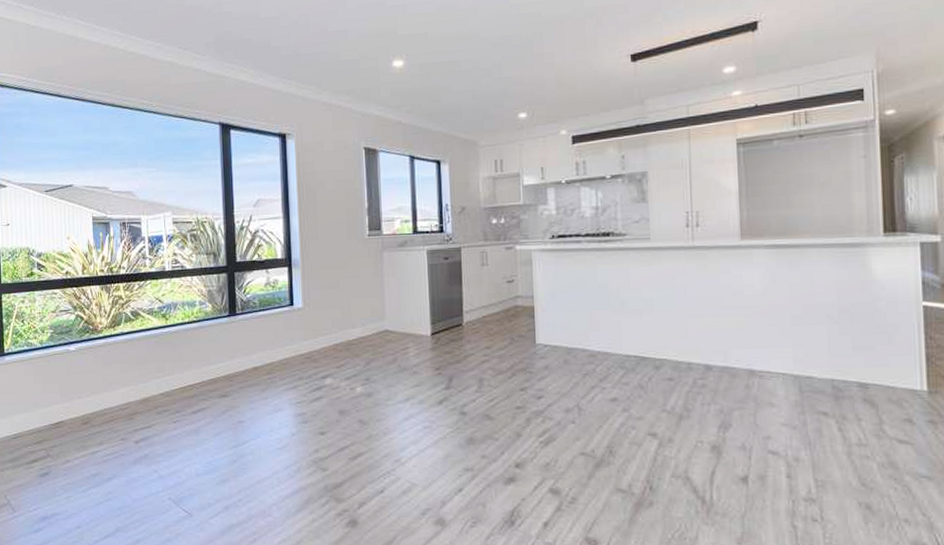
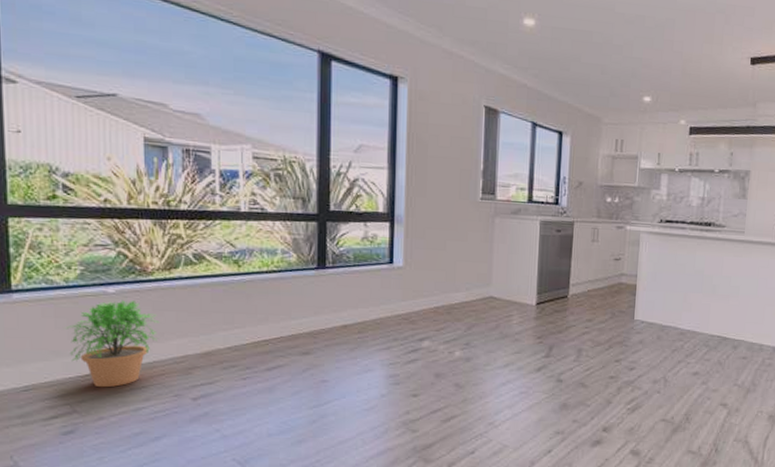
potted plant: none [42,356,108,434] -> present [67,300,160,388]

